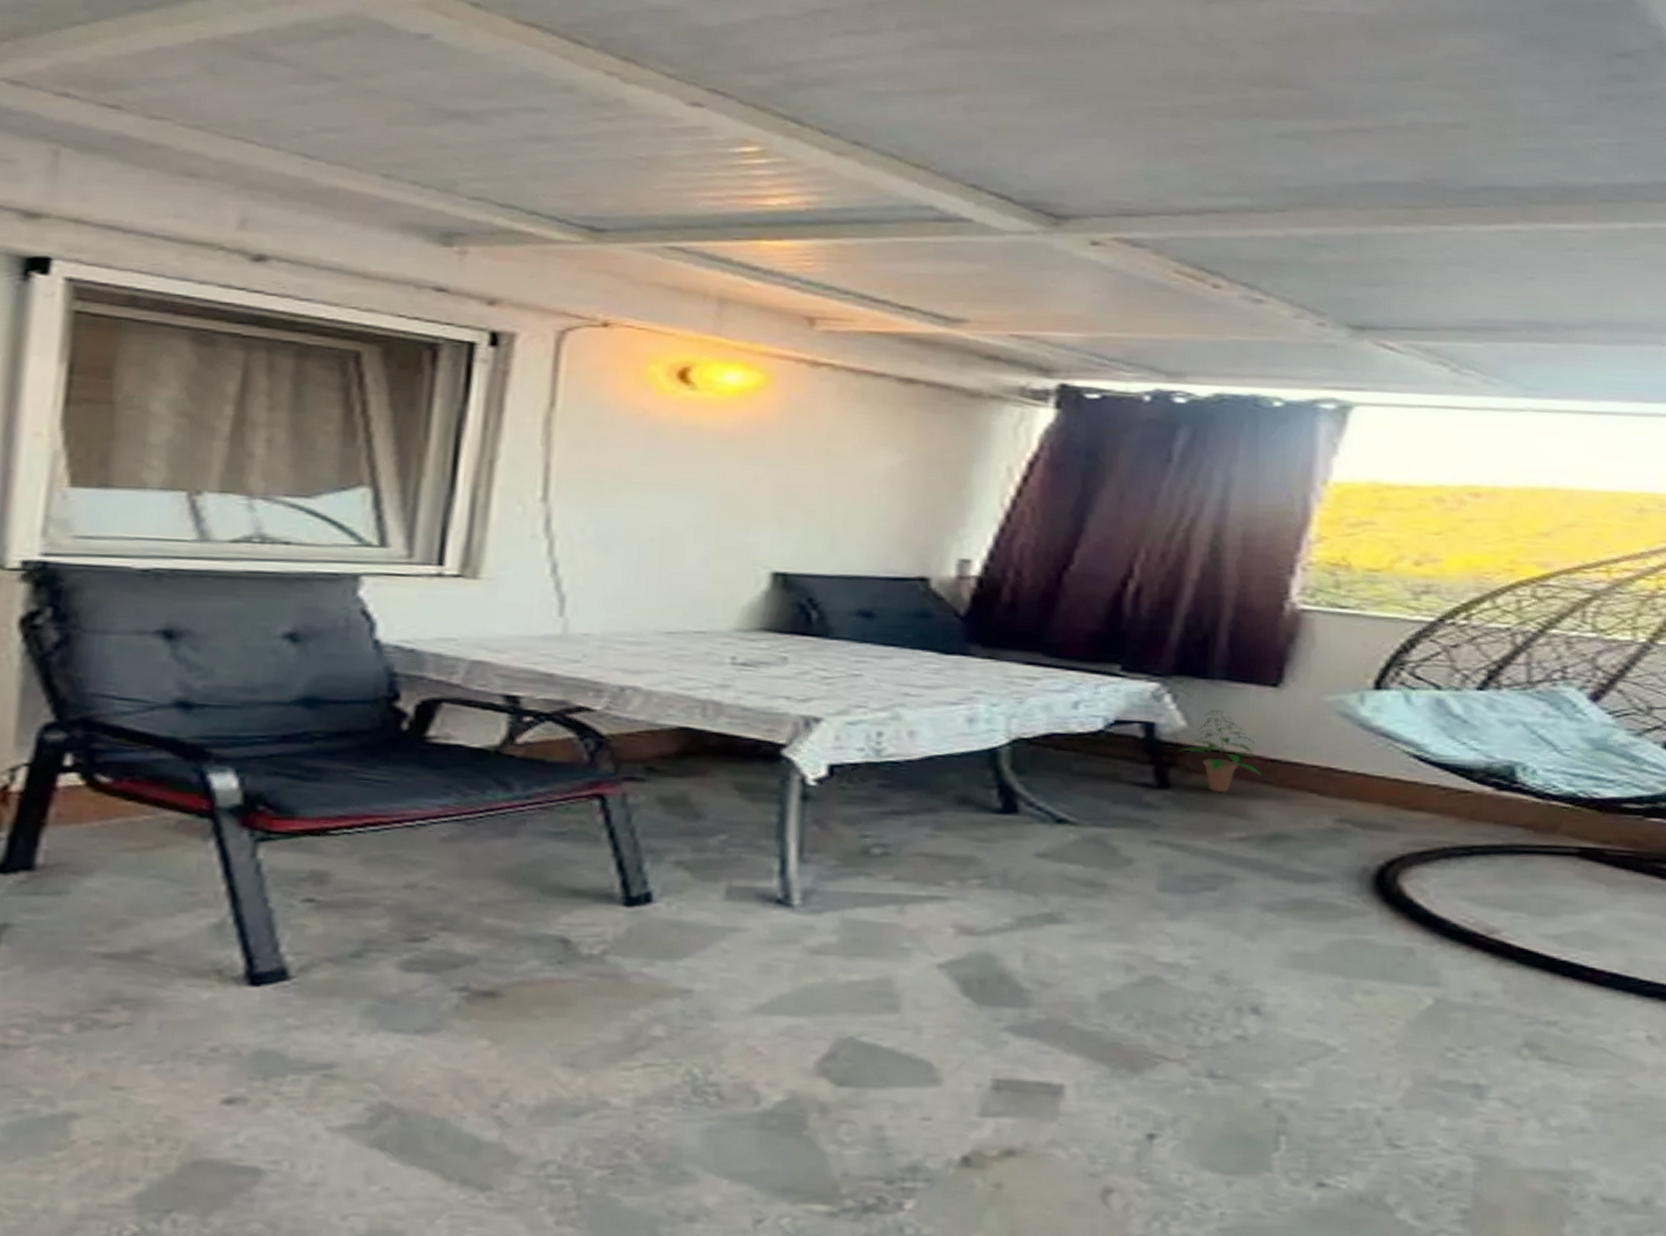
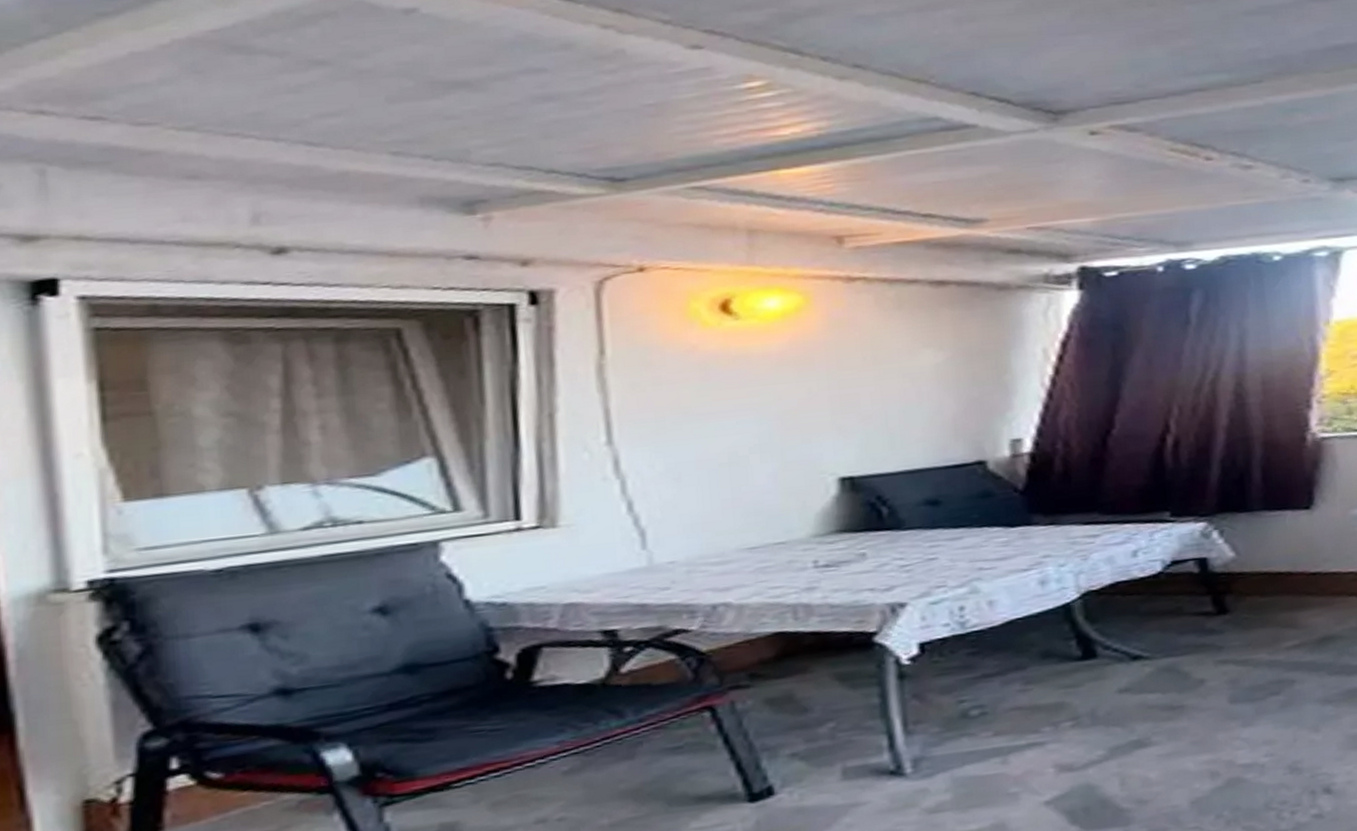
potted plant: present [1180,709,1262,794] -> none [1232,537,1306,610]

